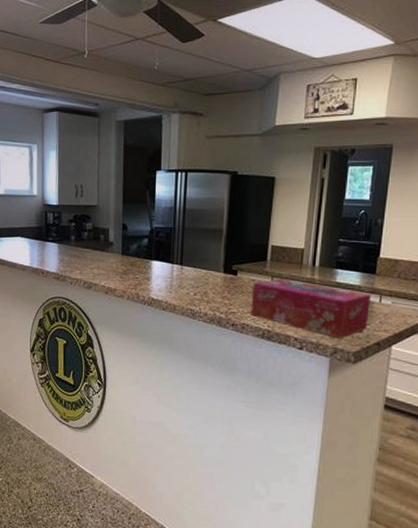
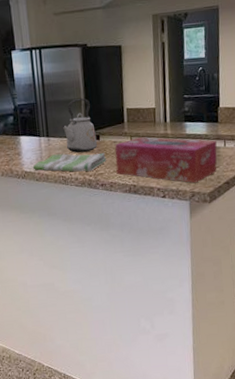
dish towel: none [160,284,241,309] -> present [32,152,106,172]
kettle: none [197,229,234,288] -> present [61,98,97,153]

